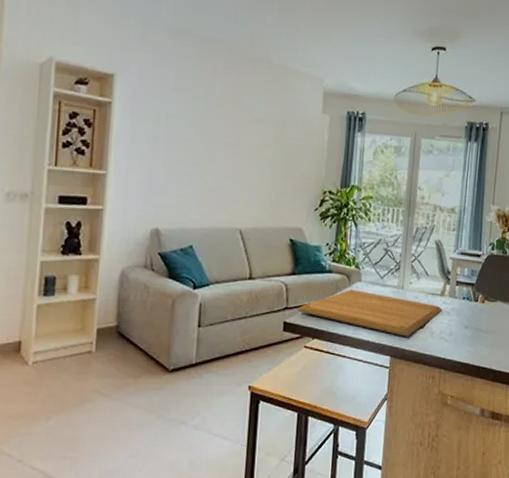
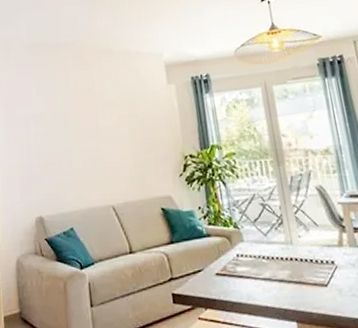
chopping board: present [297,289,443,337] -> none [182,251,346,298]

